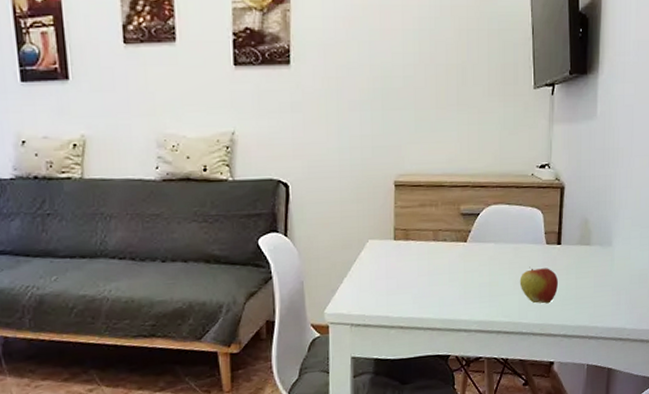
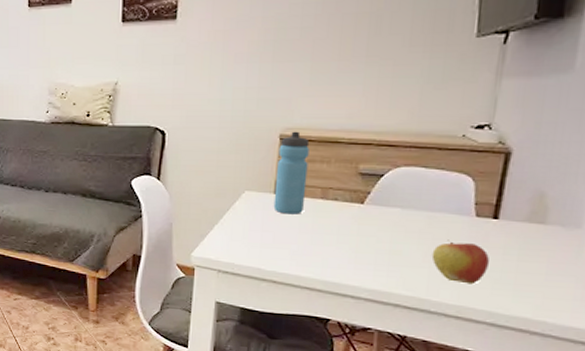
water bottle: none [394,177,421,259] -> present [273,131,310,215]

